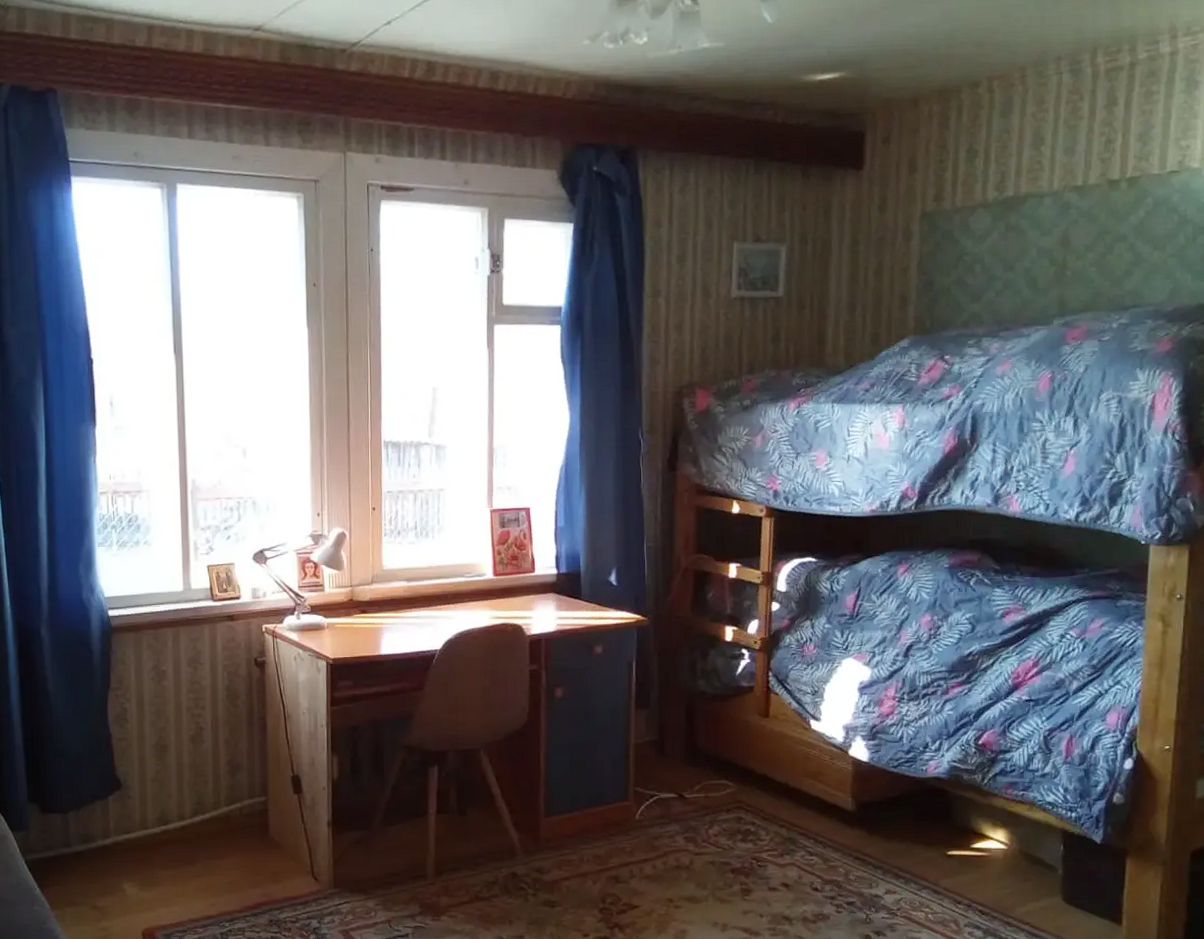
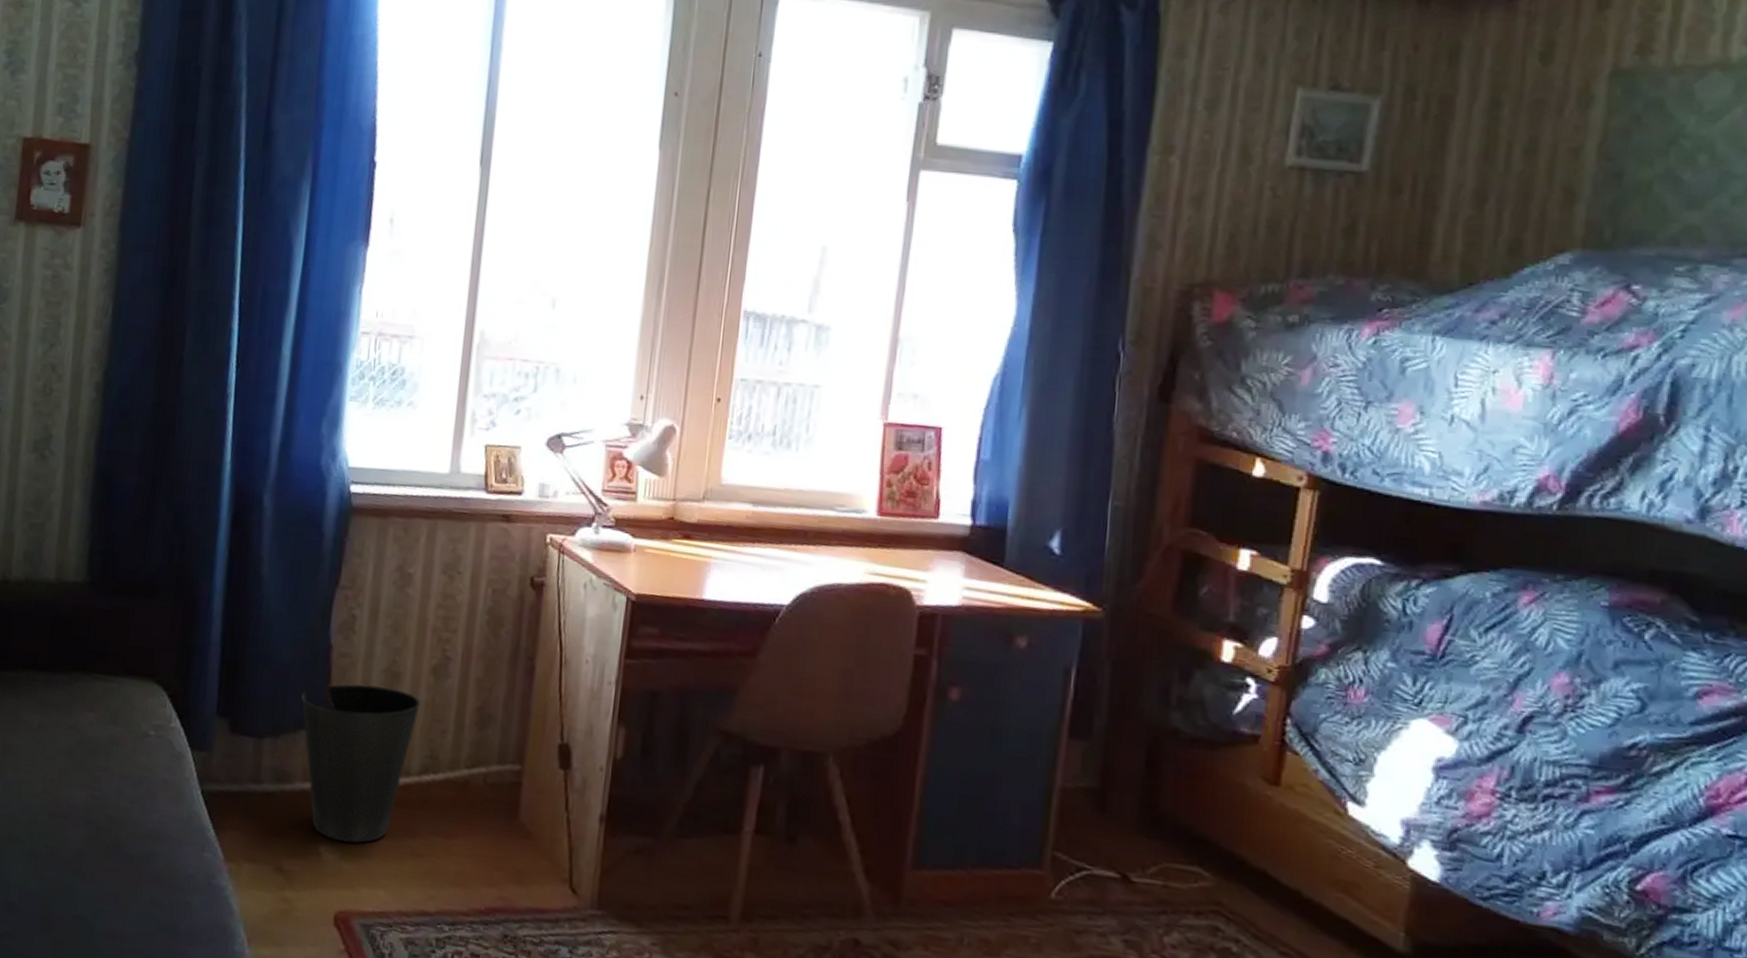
waste basket: none [93,758,185,878] -> present [301,684,421,844]

